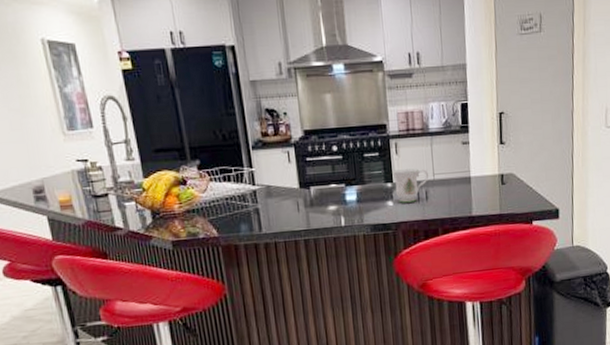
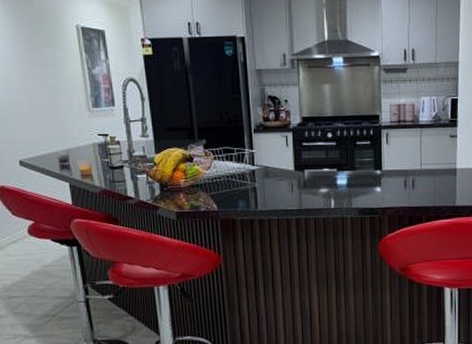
mug: present [392,168,428,203] -> none [382,158,416,190]

